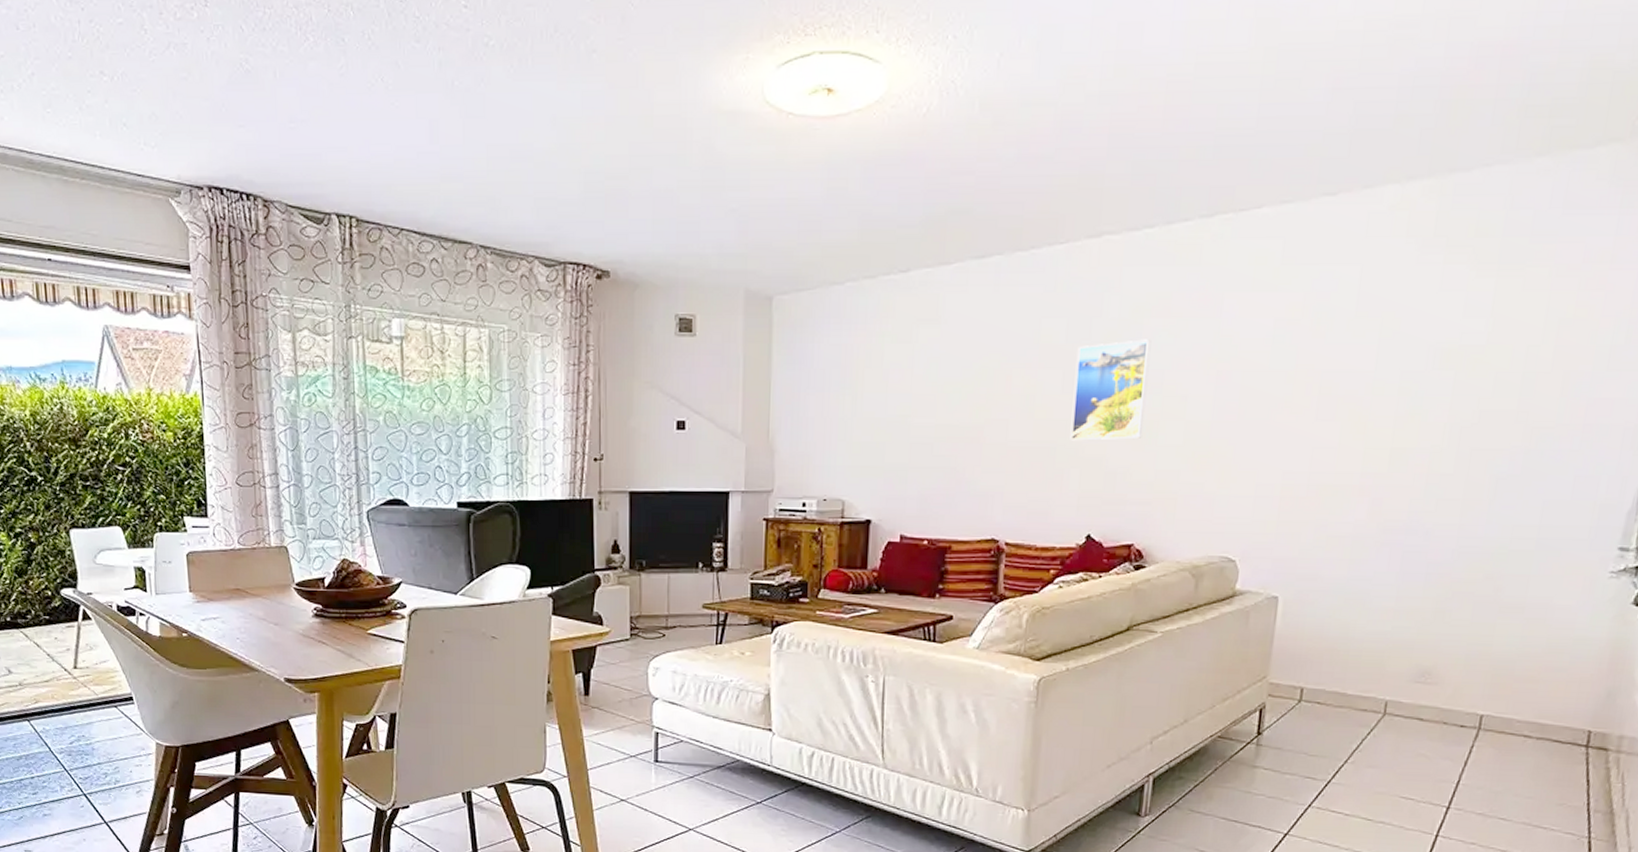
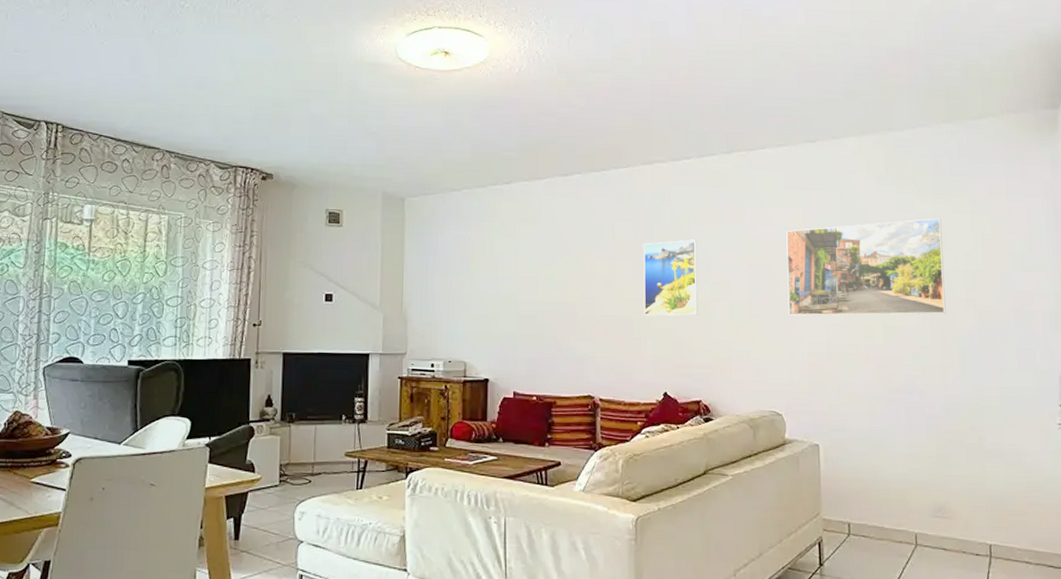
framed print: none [1262,298,1503,437] -> present [786,218,946,316]

